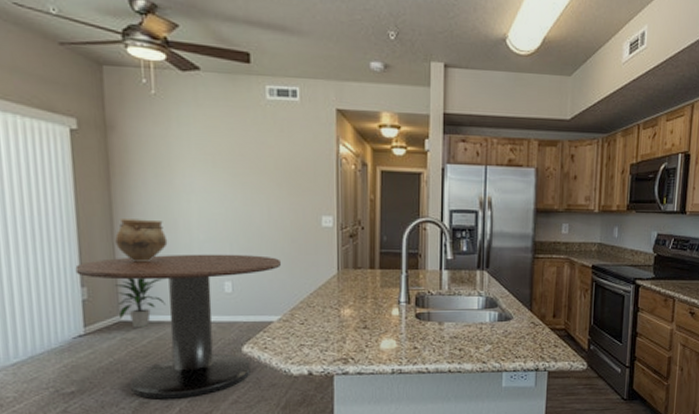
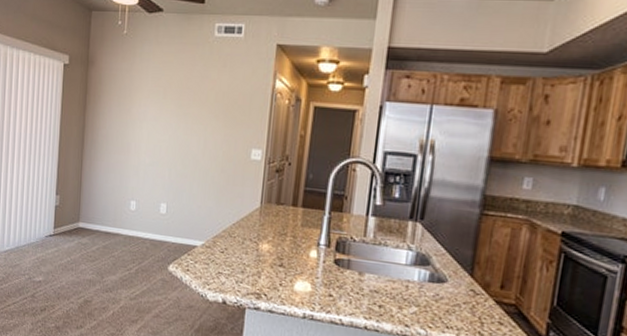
dining table: present [75,254,281,400] -> none [54,173,210,304]
indoor plant: present [114,278,165,328] -> none [78,191,116,236]
ceramic pot: present [115,219,168,263] -> none [83,140,121,180]

